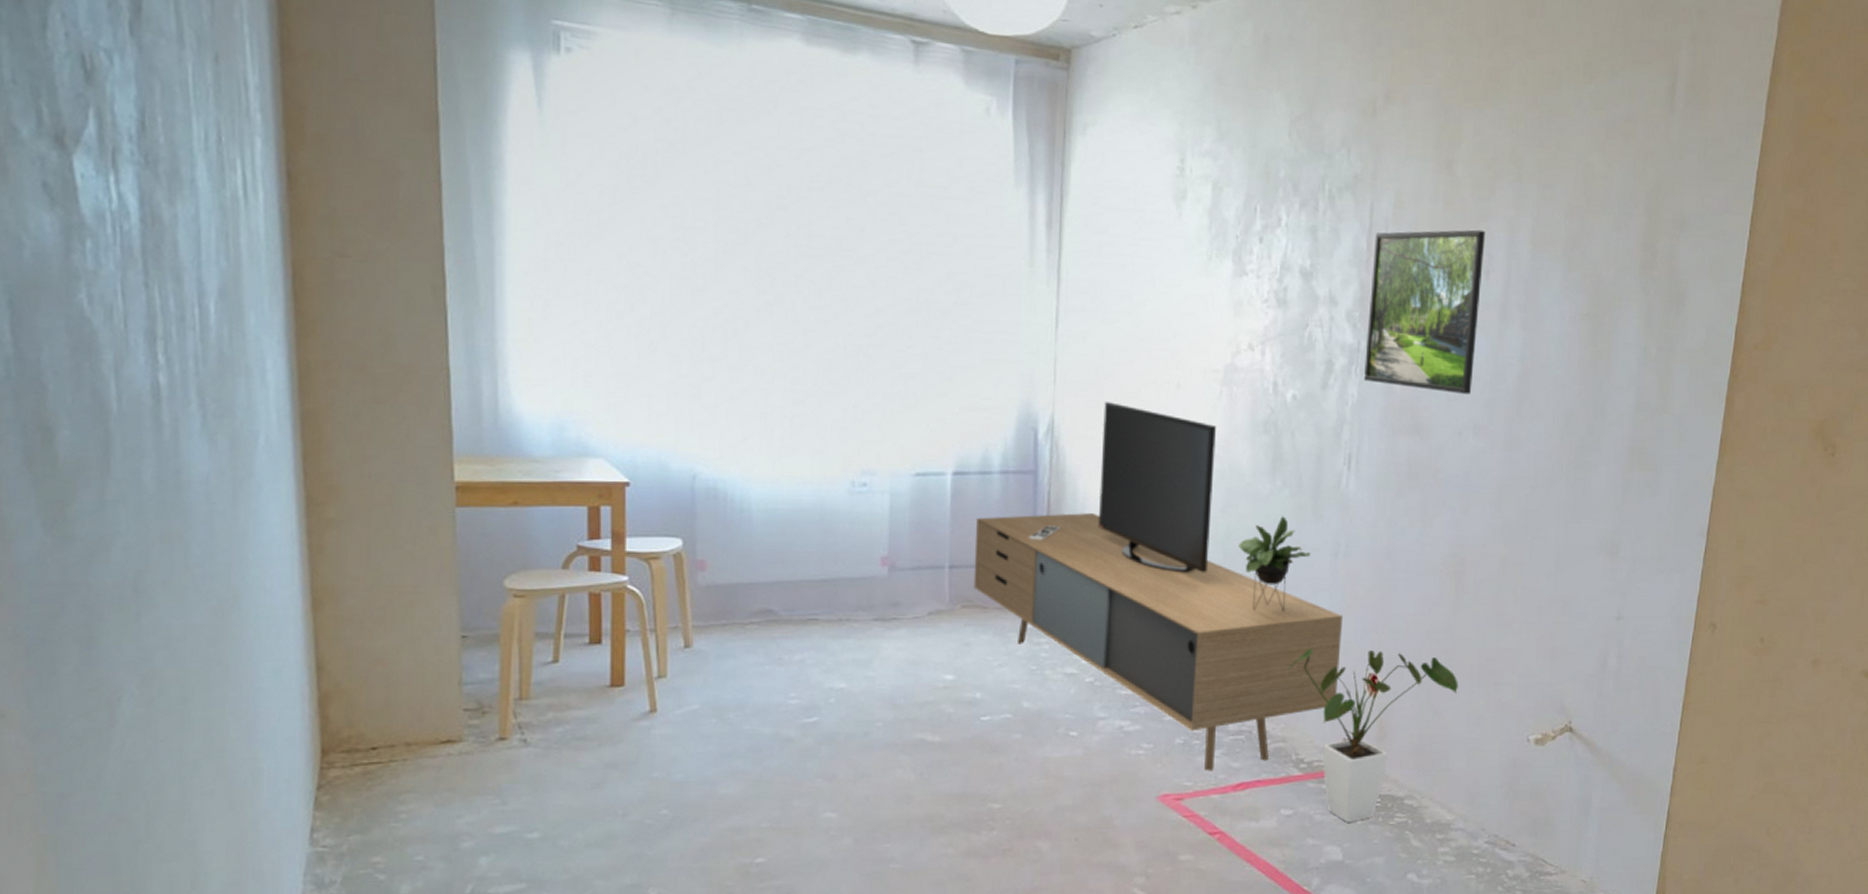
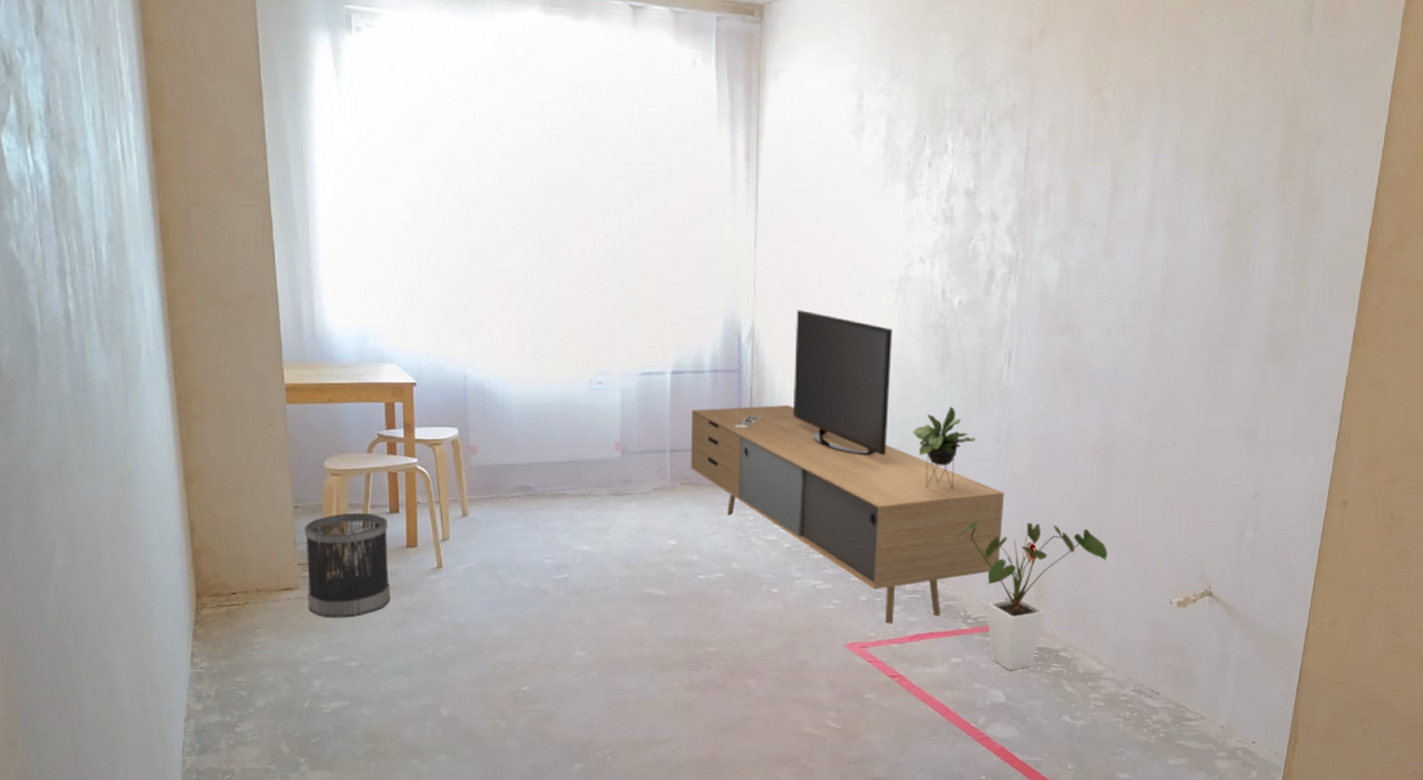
wastebasket: none [473,643,587,777] -> present [304,512,391,618]
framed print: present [1364,229,1486,394] -> none [1022,149,1133,297]

